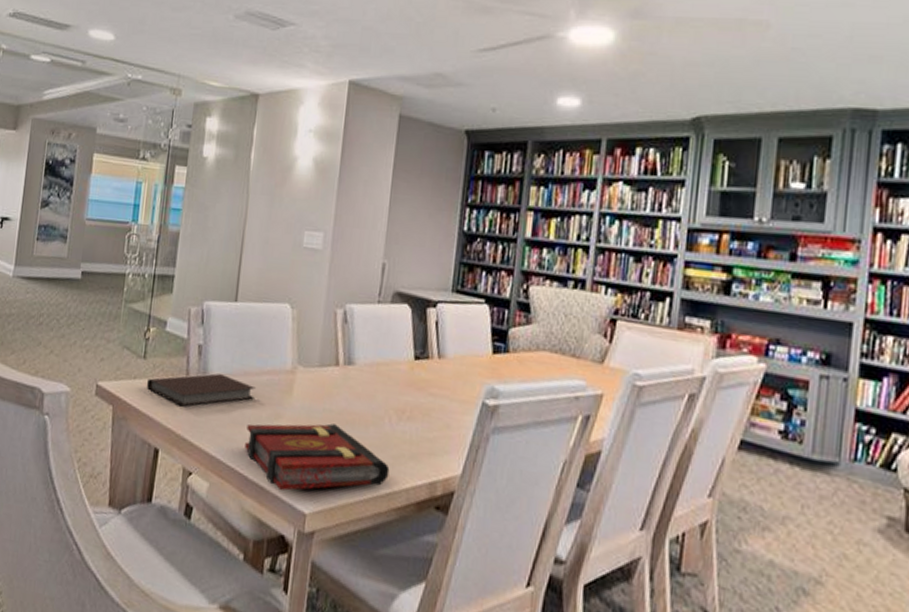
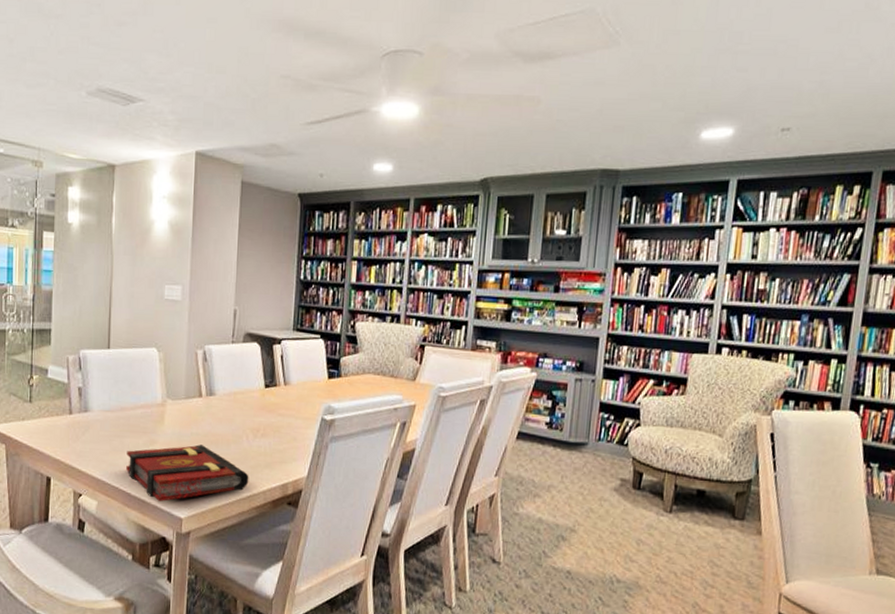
notebook: present [146,373,255,407] -> none [34,411,131,441]

